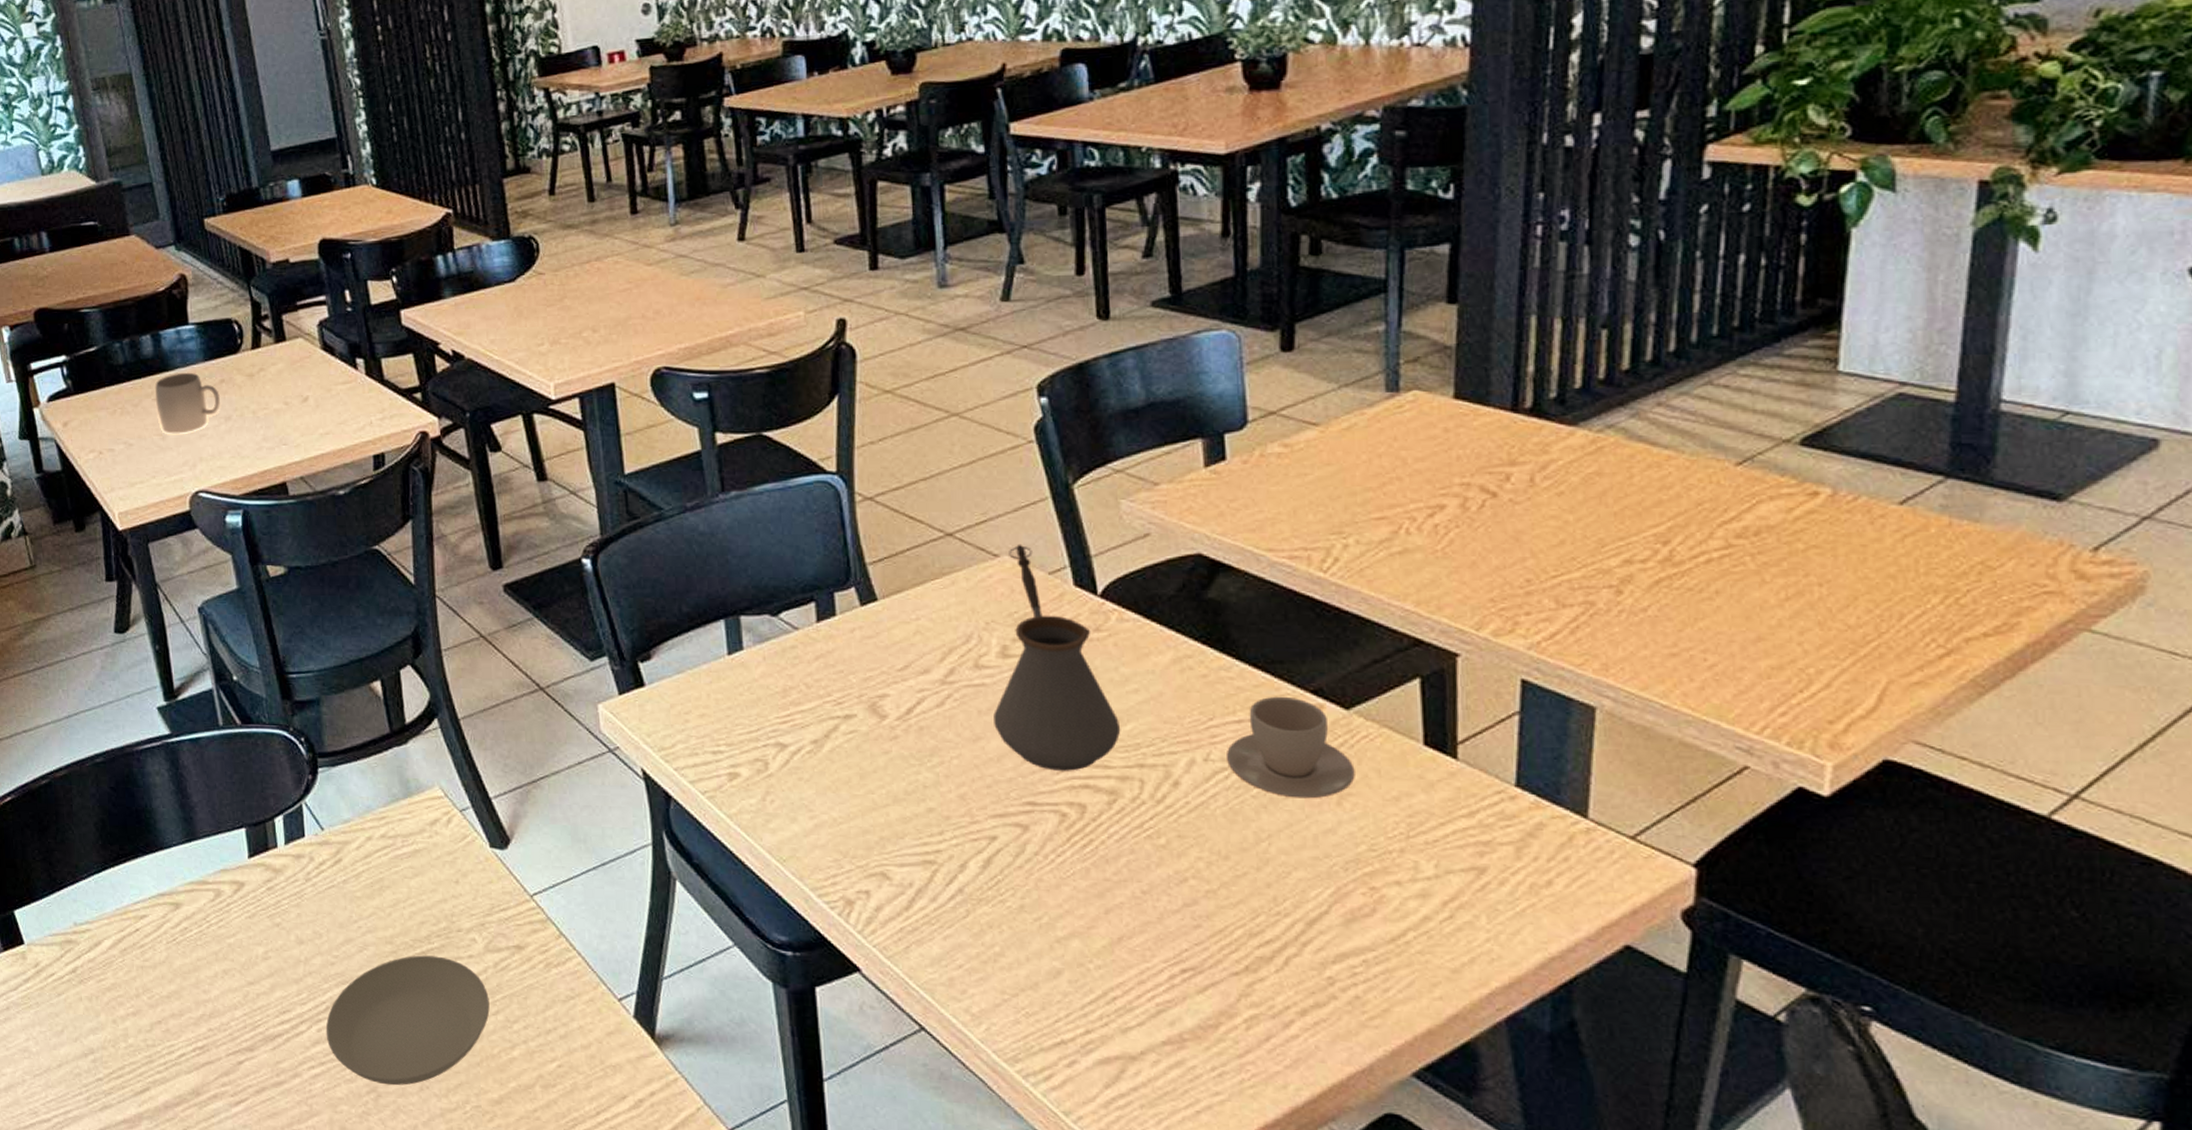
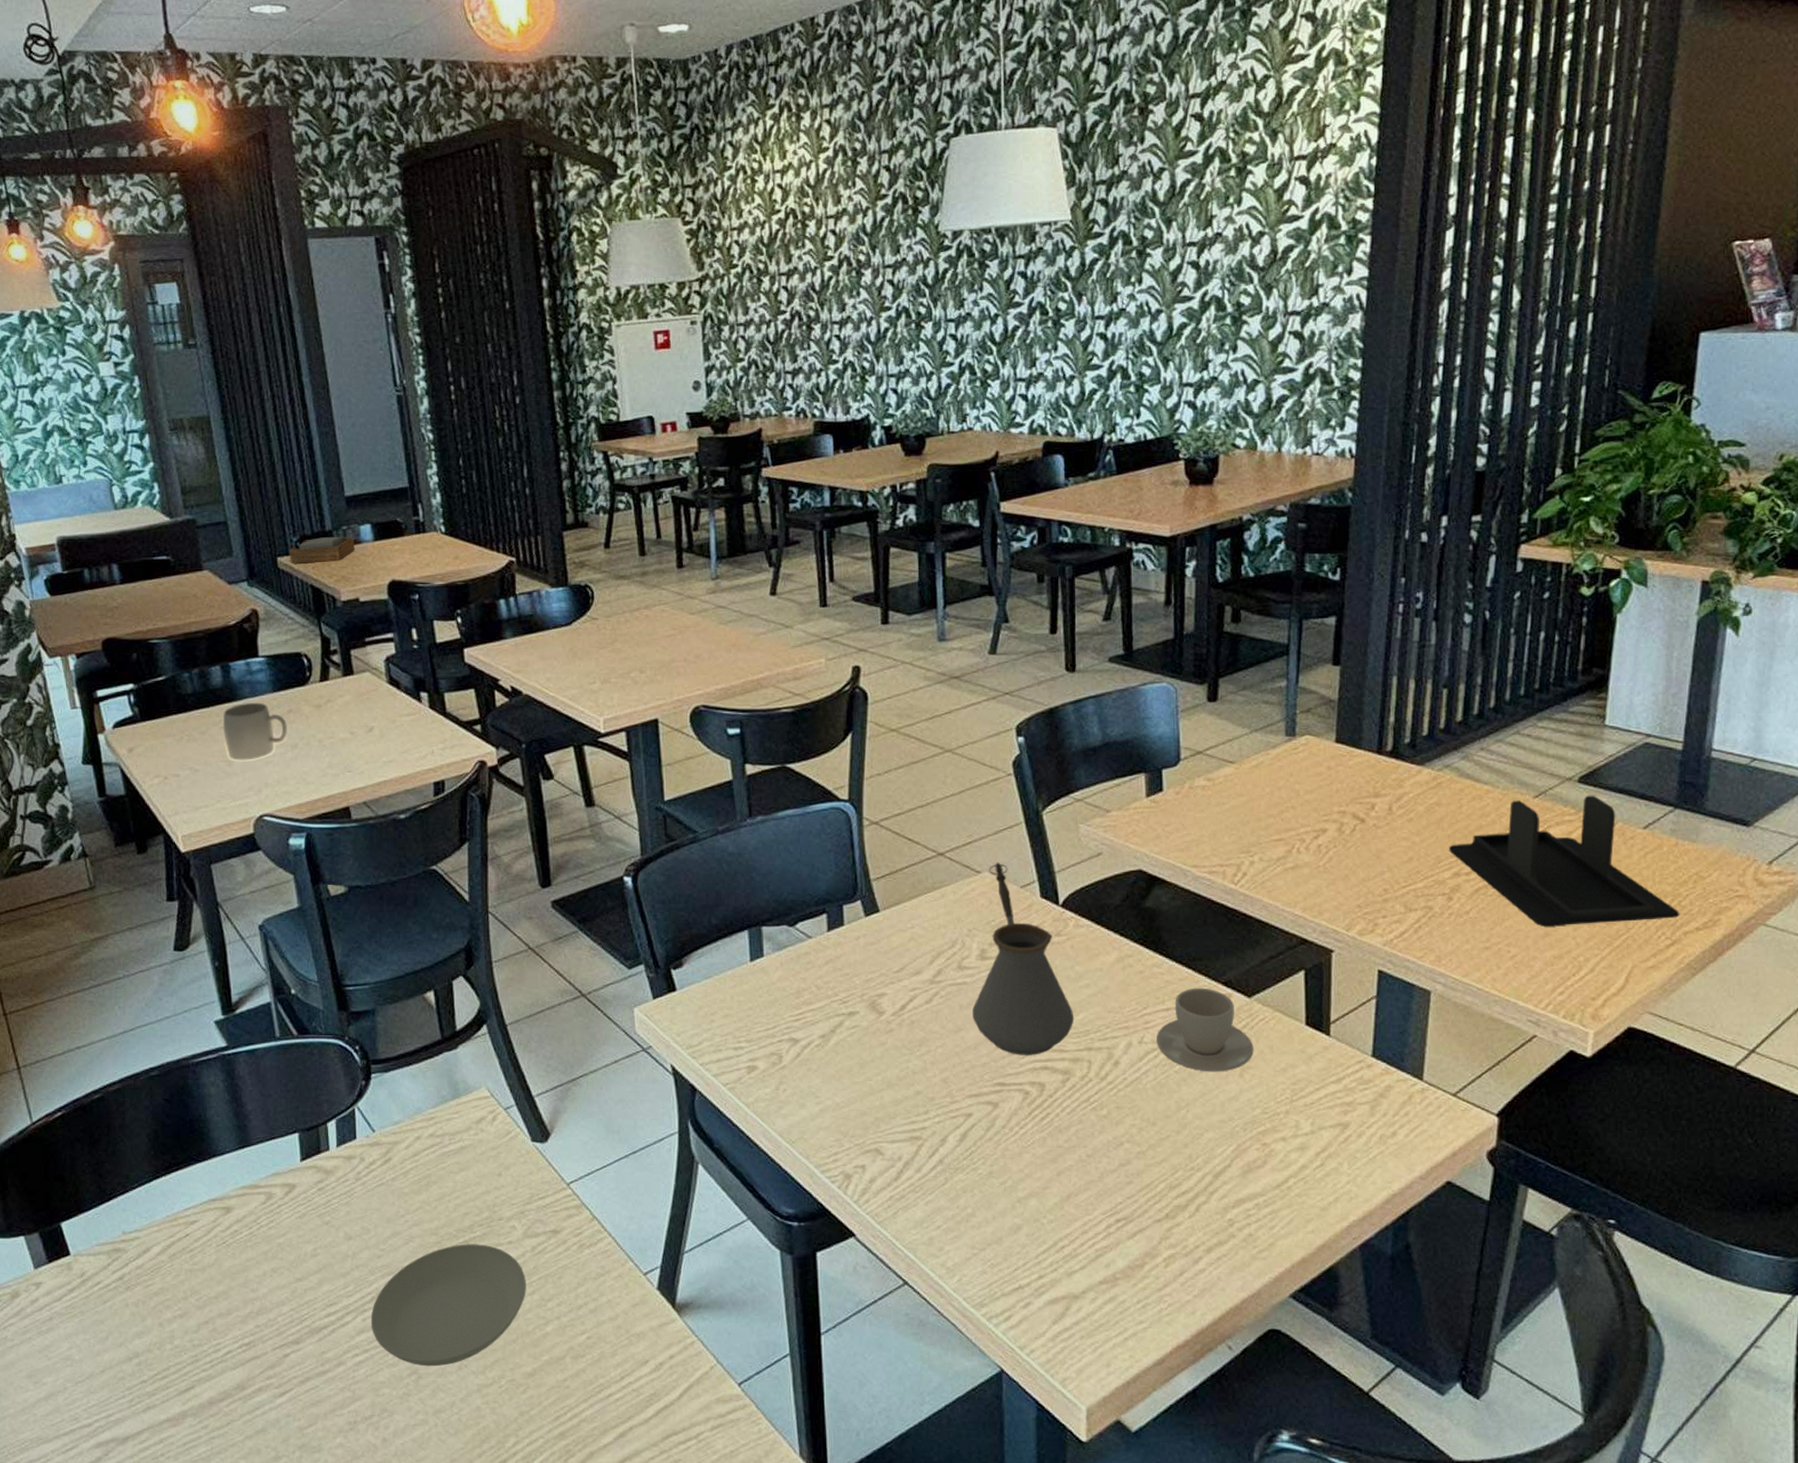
napkin holder: none [215,193,283,226] -> present [289,536,355,565]
napkin holder: none [1614,461,1958,629] -> present [1448,795,1680,927]

